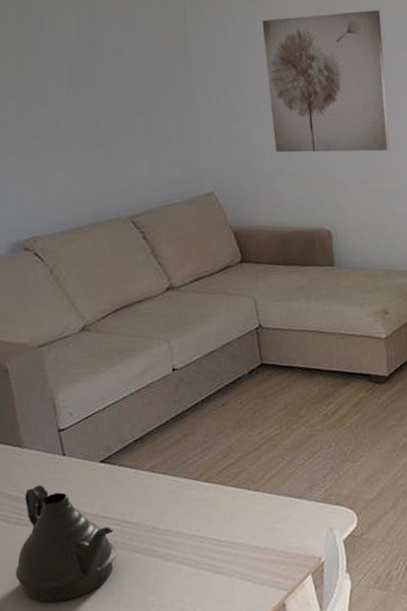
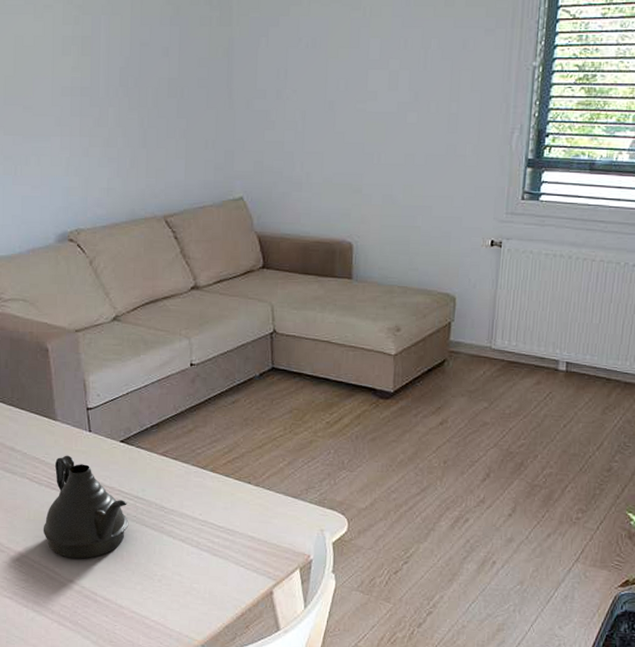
wall art: present [262,10,390,153] -> none [305,15,428,165]

